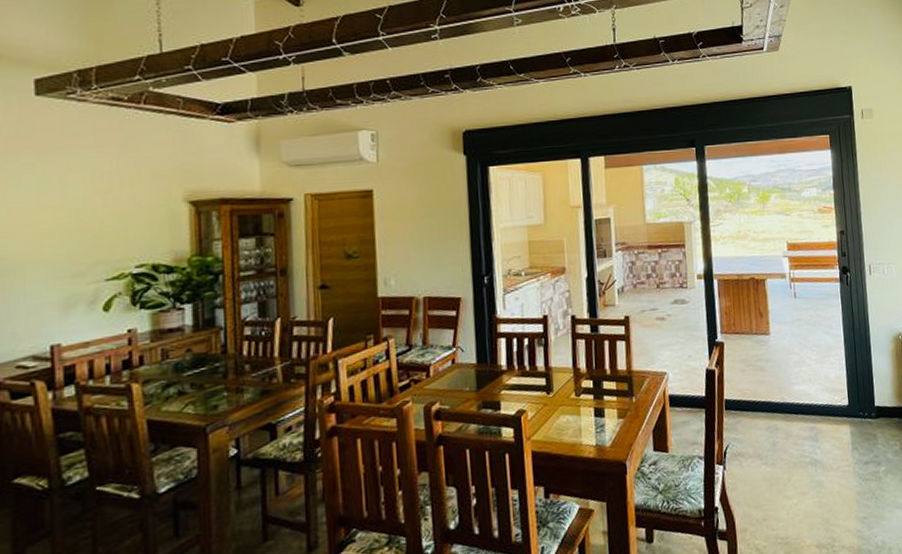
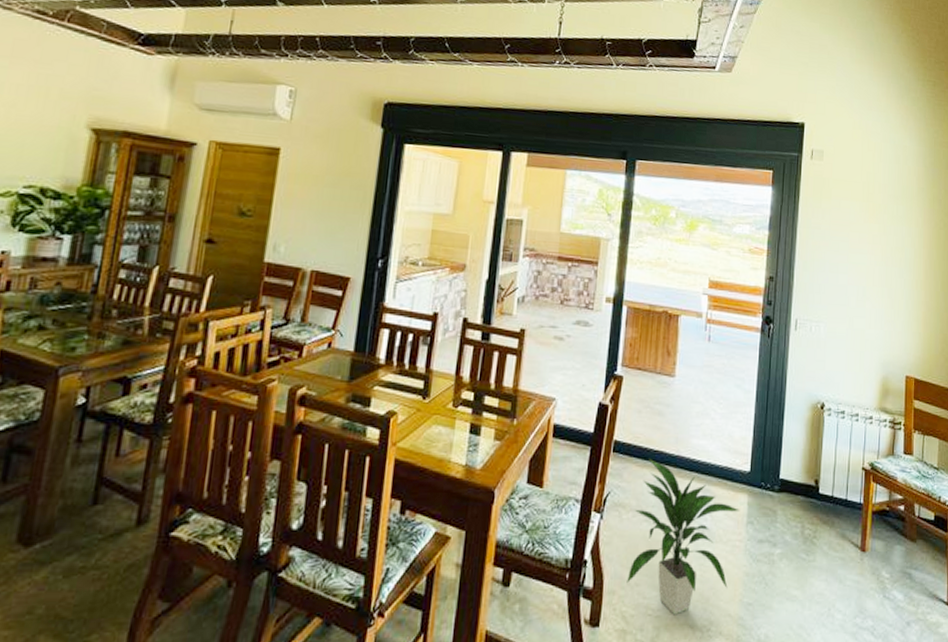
indoor plant: none [753,410,844,540] -> present [626,459,740,615]

